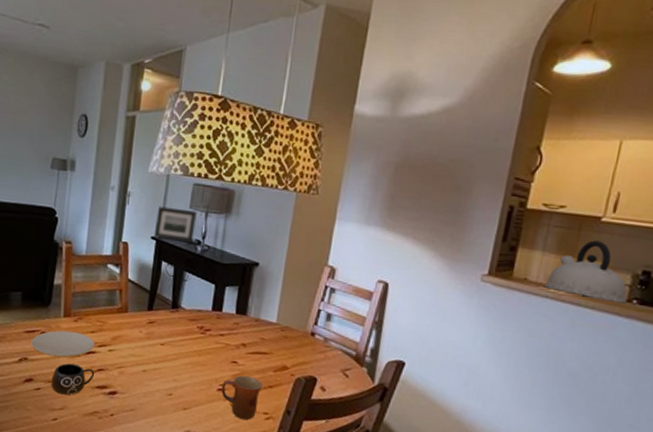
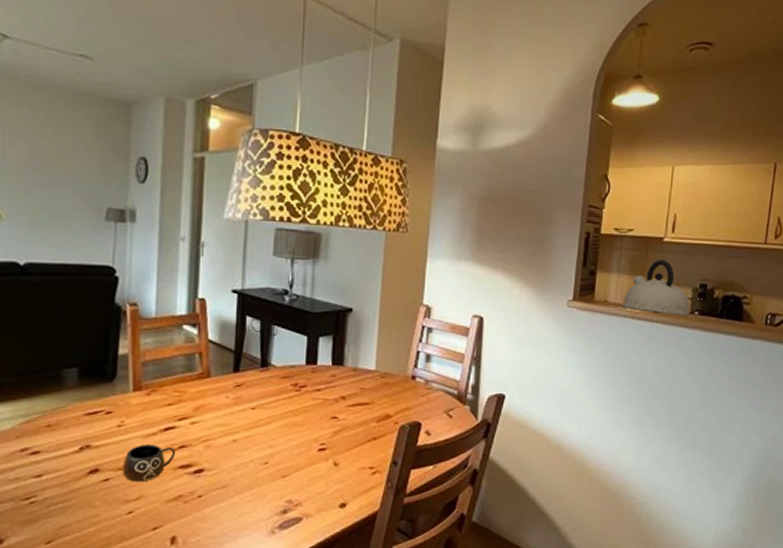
plate: present [31,330,95,358] -> none [94,406,174,438]
picture frame: present [153,206,197,243] -> none [234,255,282,294]
mug: present [221,375,263,420] -> none [322,431,367,479]

